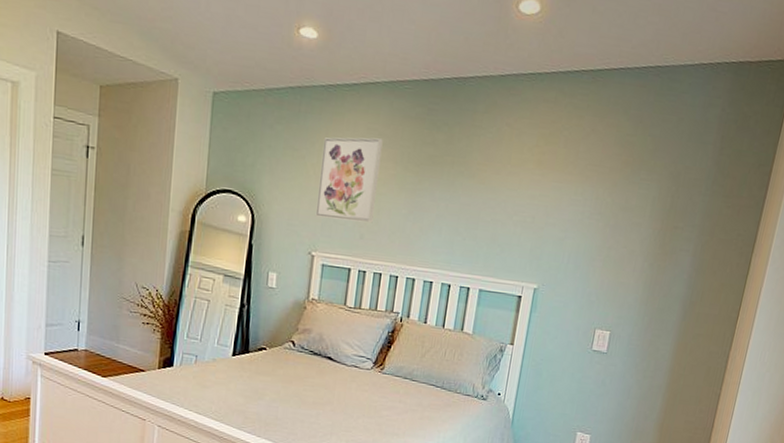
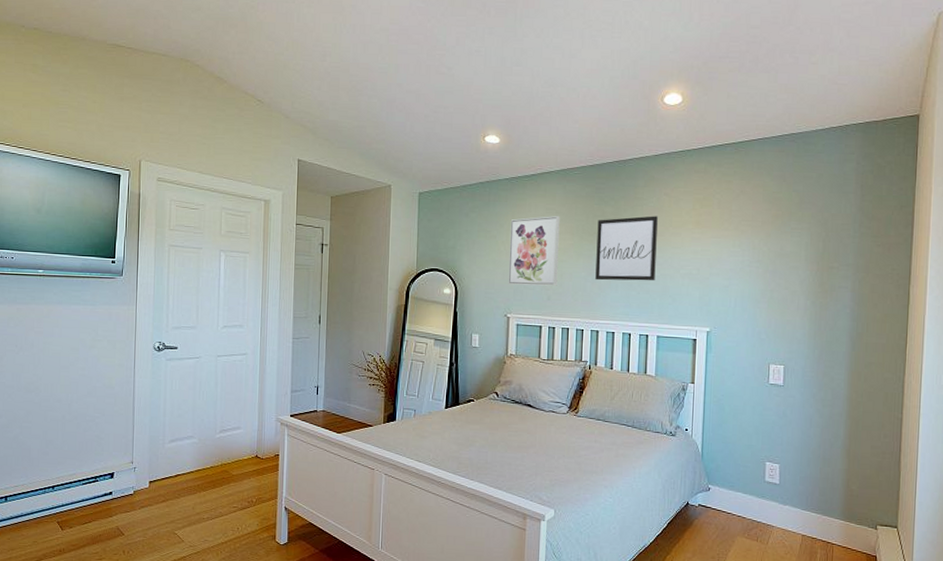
wall art: none [417,147,496,227] -> present [595,216,658,281]

